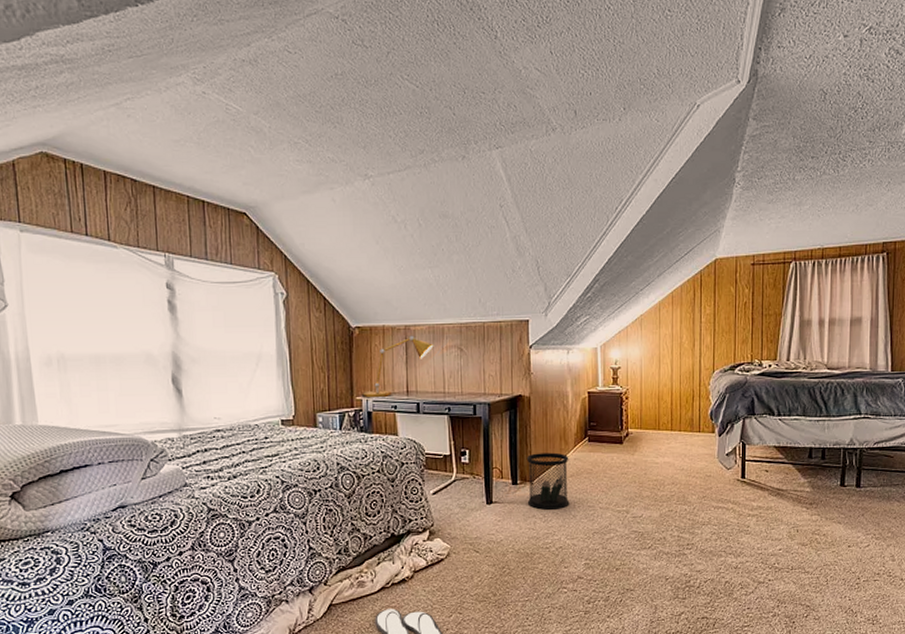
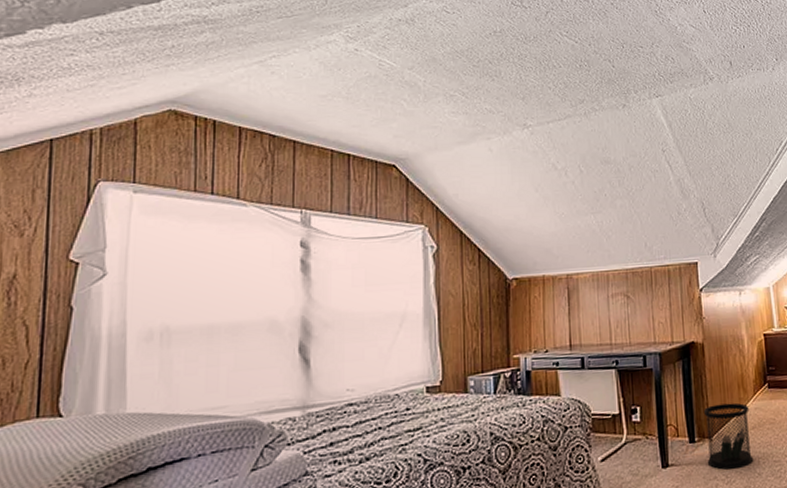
desk lamp: present [361,335,434,398] -> none [518,284,599,356]

